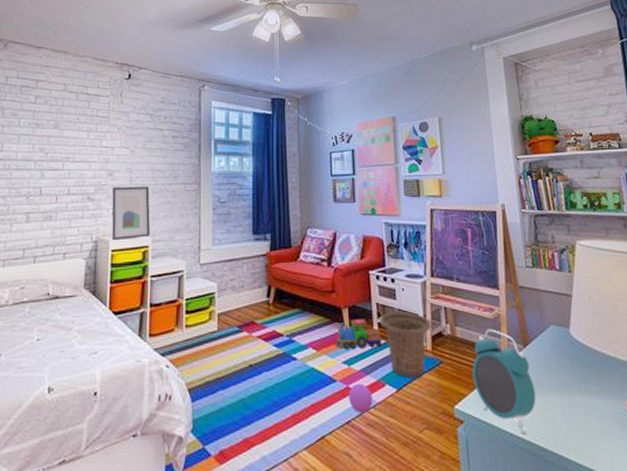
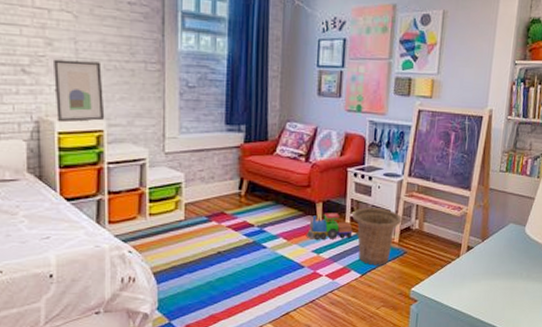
ball: present [349,383,373,412] -> none [315,269,338,293]
alarm clock: present [472,329,536,435] -> none [432,225,485,310]

